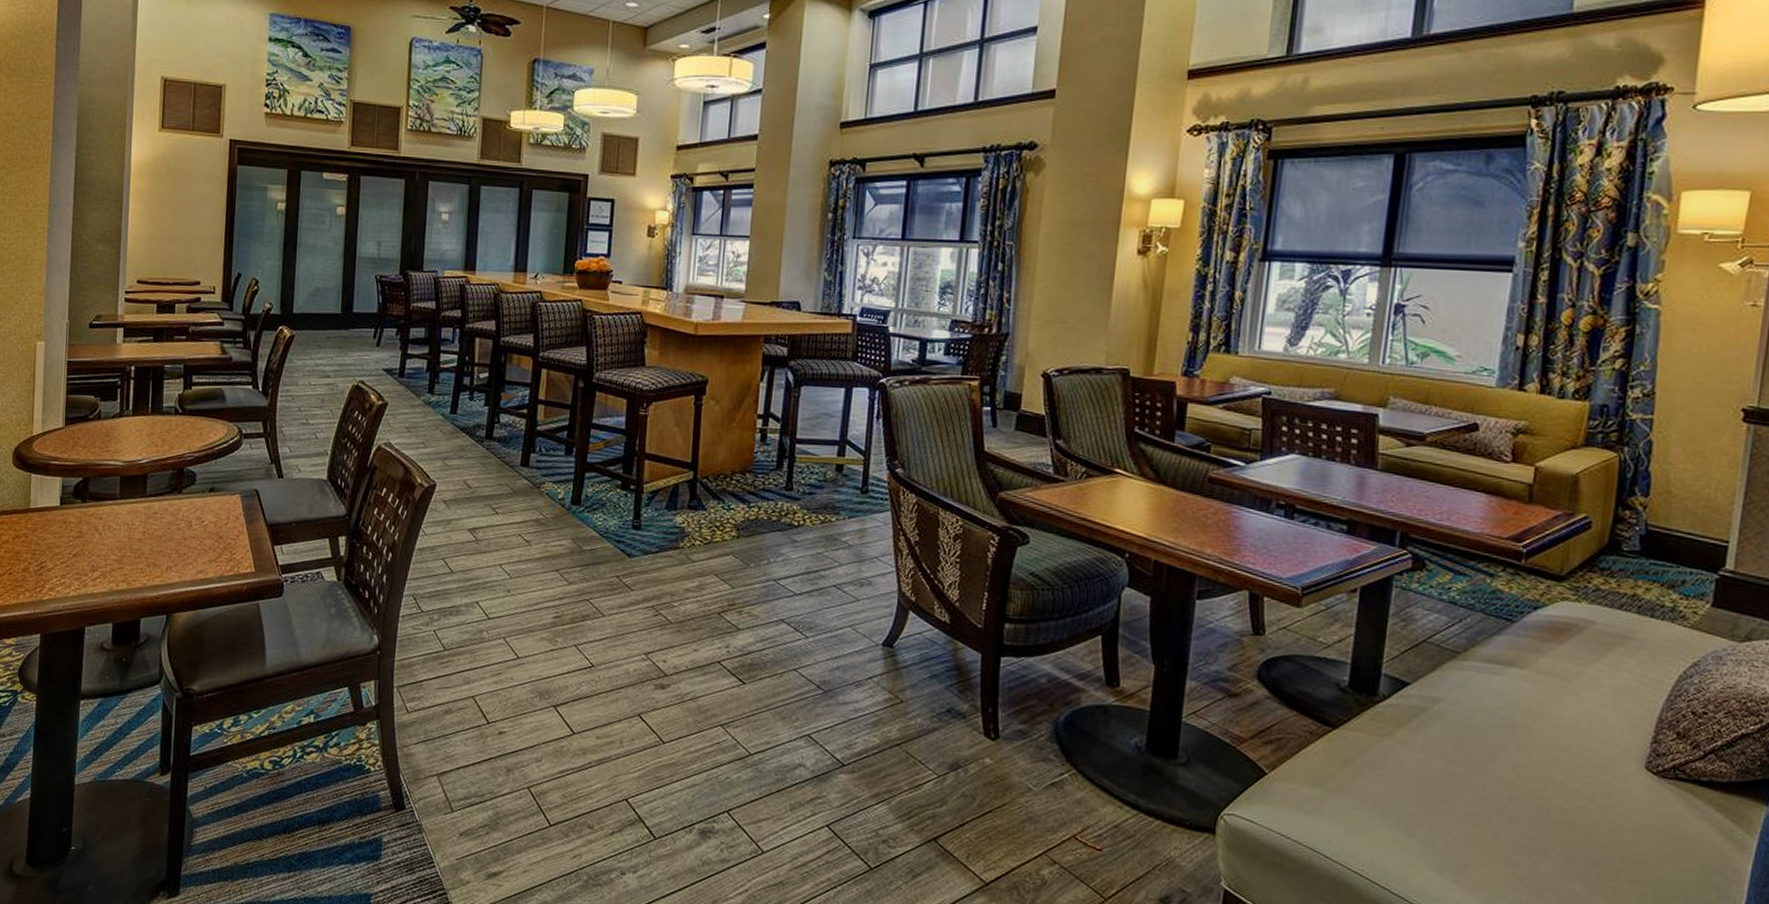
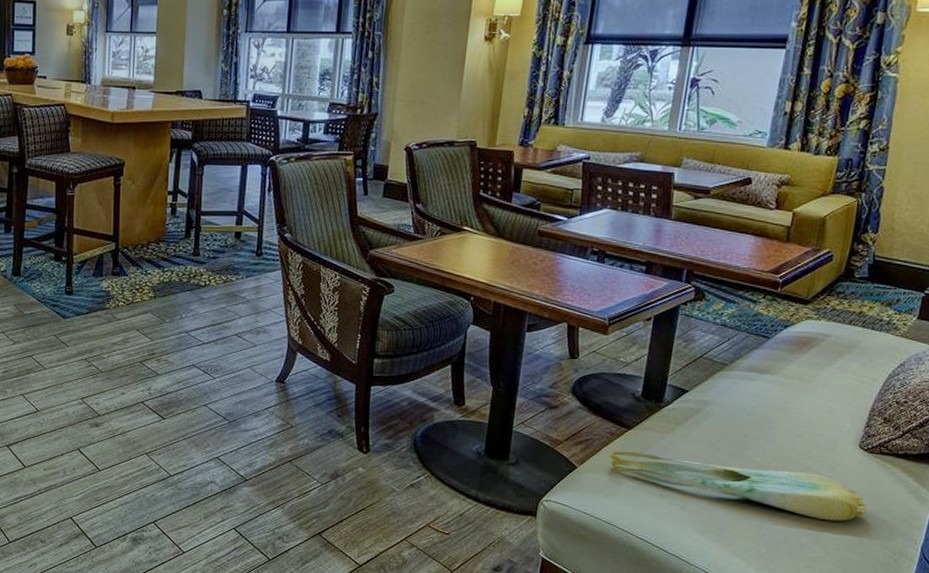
tote bag: none [1310,755,1666,867] -> present [610,451,869,521]

